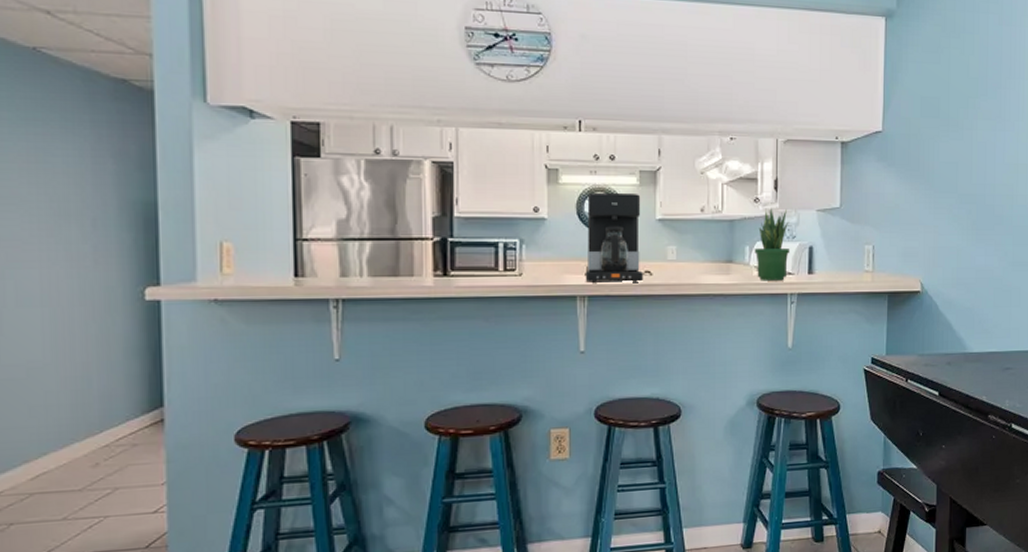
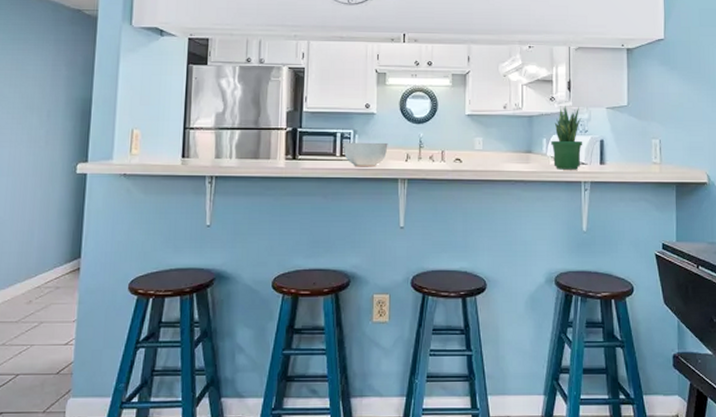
bowl: none [507,253,563,284] -> present [343,142,388,167]
coffee maker: present [585,192,643,283] -> none [405,92,454,169]

